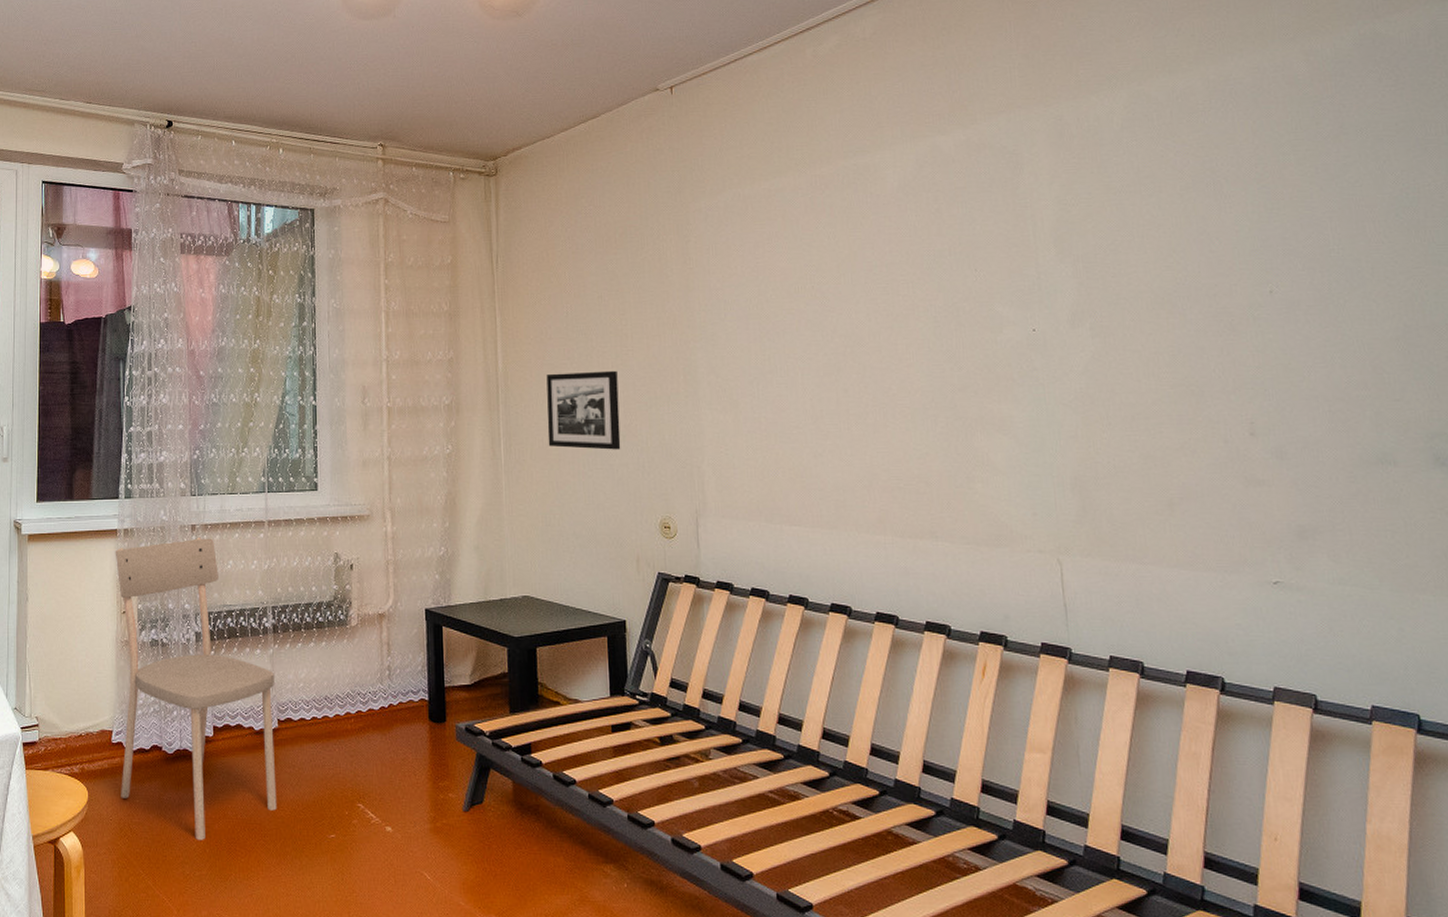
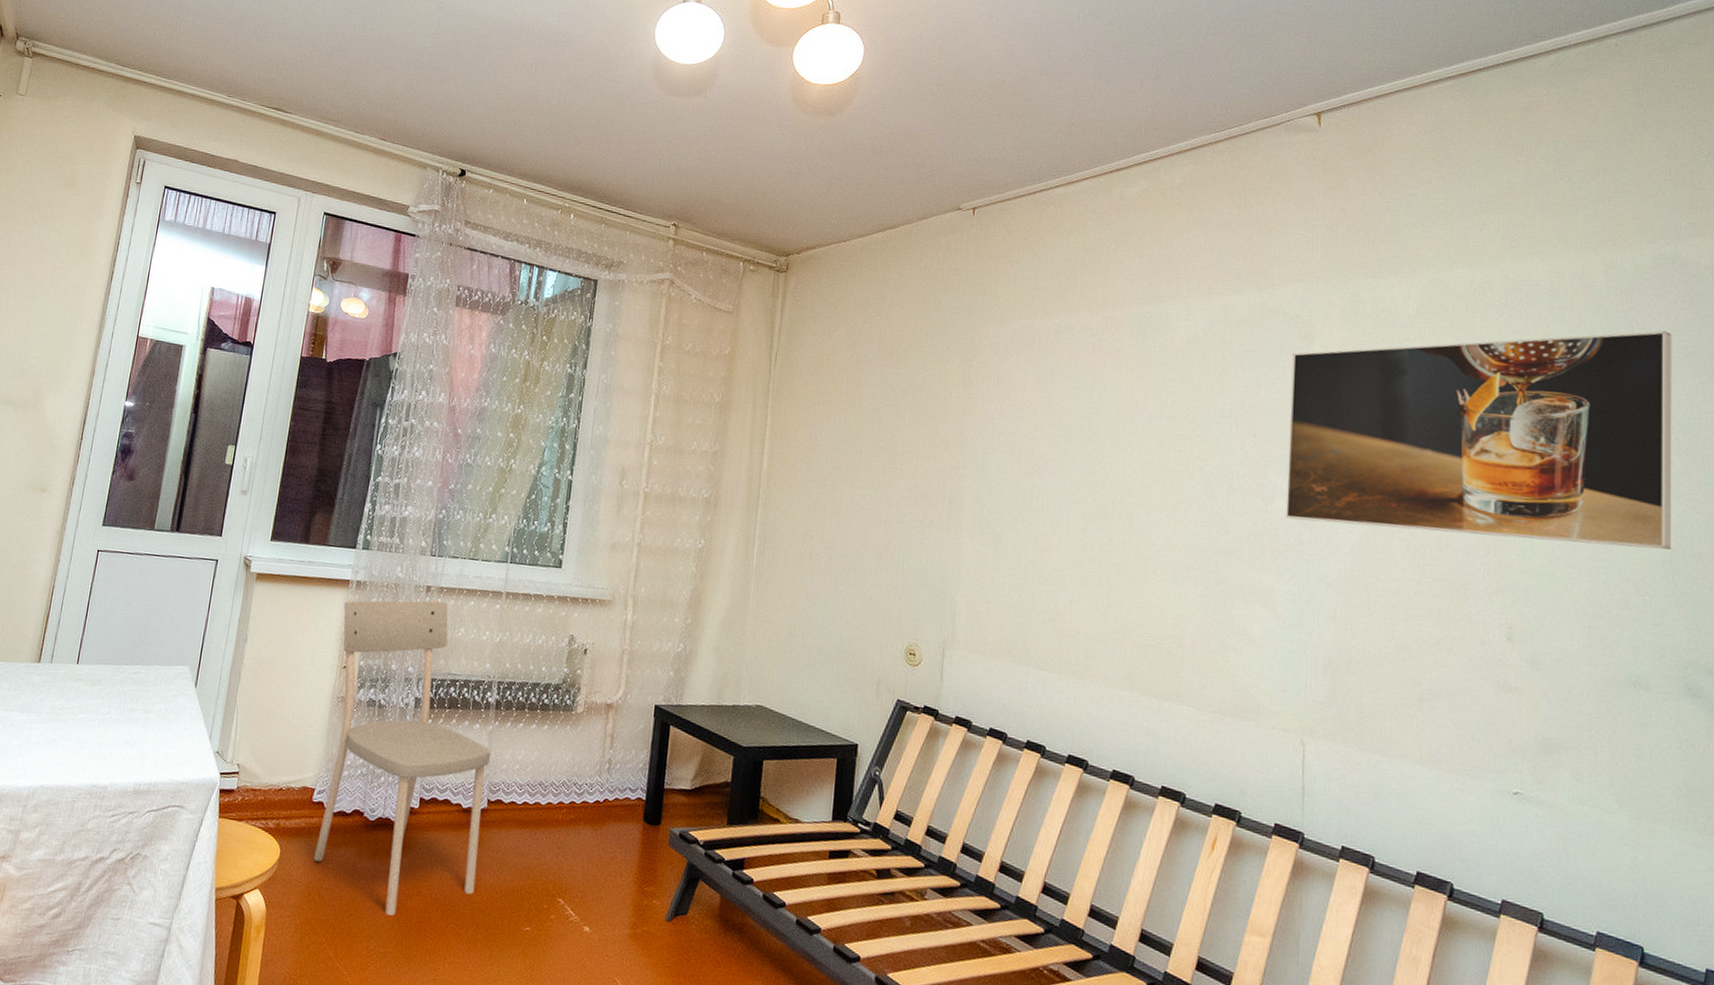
picture frame: present [546,370,621,450] -> none [803,481,883,568]
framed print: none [1003,111,1405,347] -> present [1285,330,1672,550]

